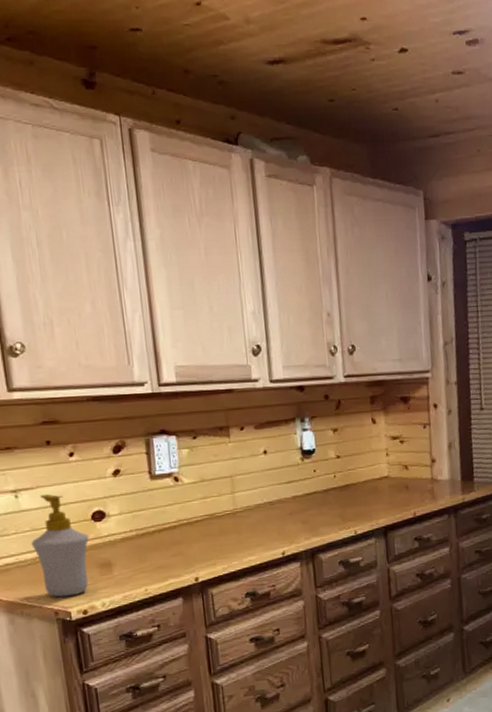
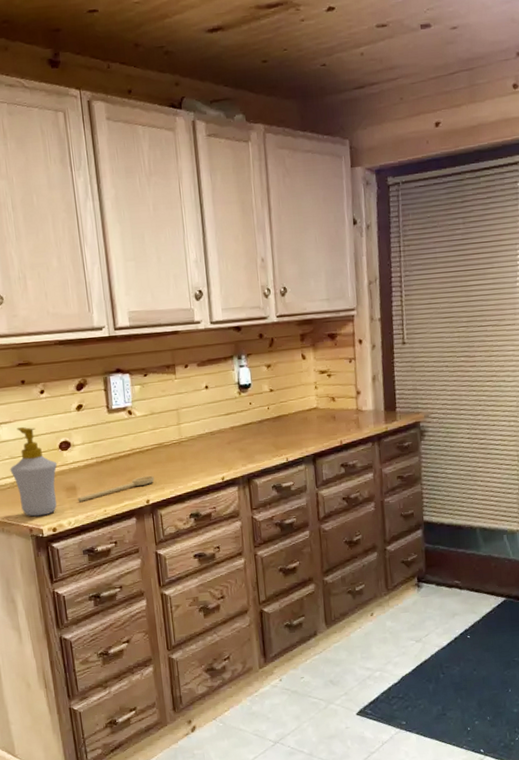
spoon: none [114,549,204,580] -> present [78,475,154,502]

